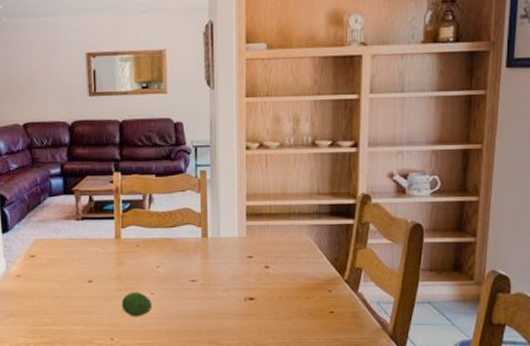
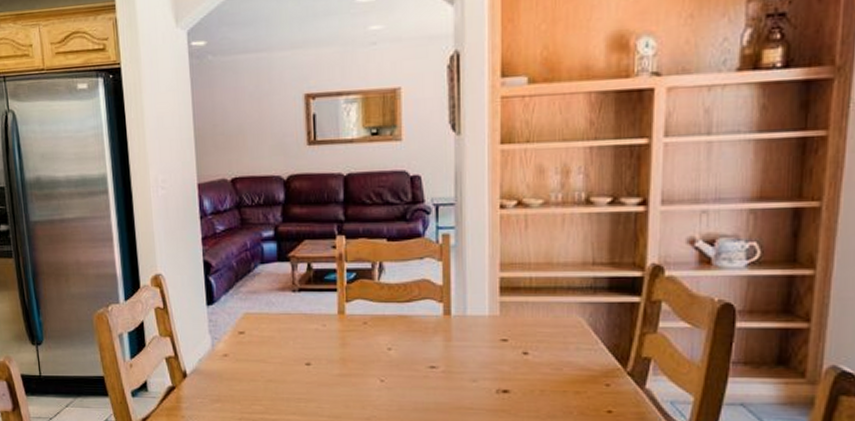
fruit: present [121,292,152,317] -> none [345,378,382,408]

